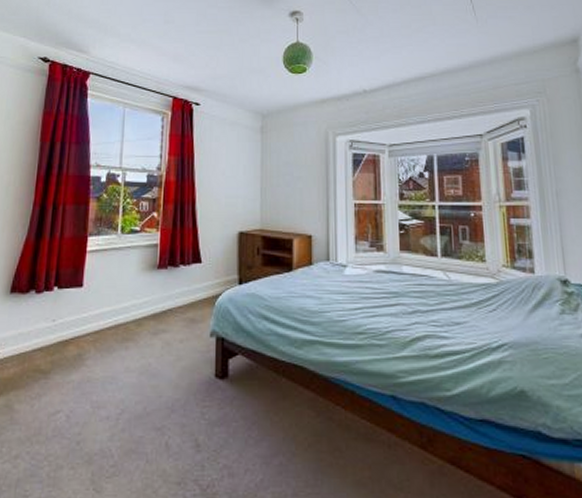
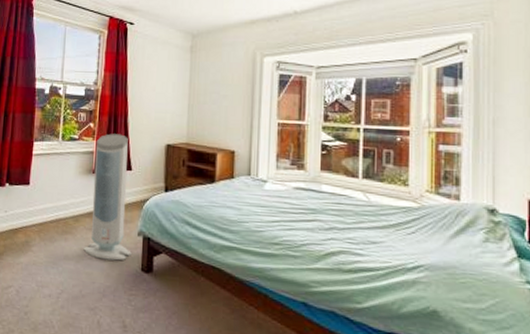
air purifier: none [147,223,203,368] -> present [83,133,131,261]

